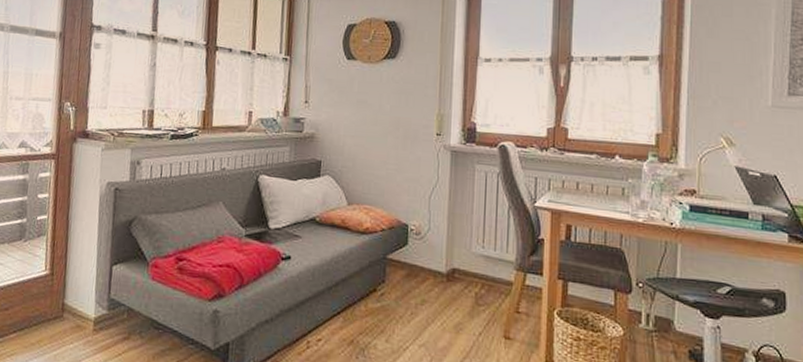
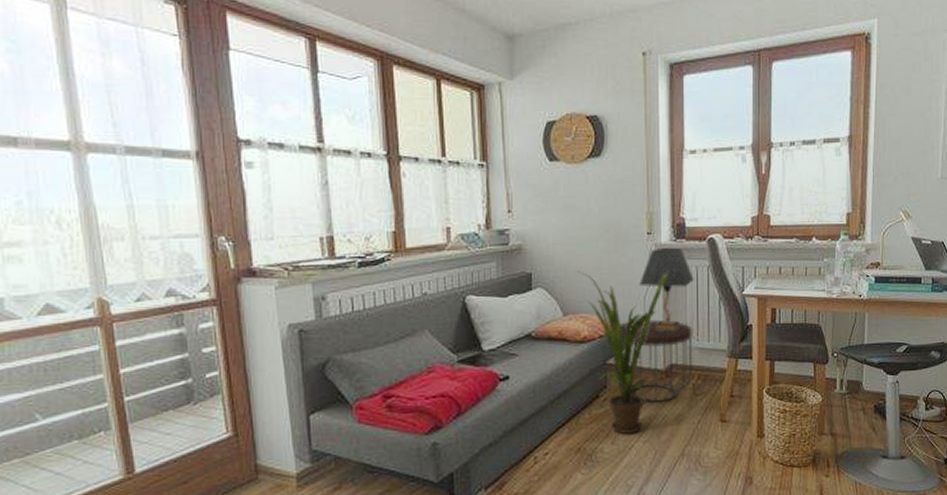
house plant: none [365,163,458,335] -> present [577,270,670,435]
side table: none [393,218,479,308] -> present [613,319,693,404]
table lamp: none [425,150,482,234] -> present [639,248,694,330]

